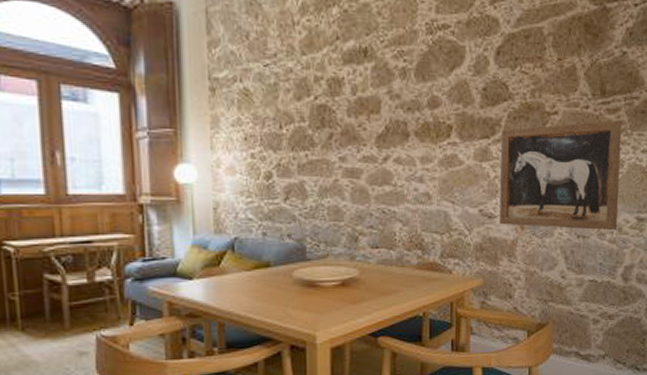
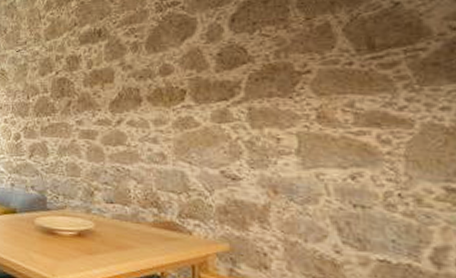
wall art: present [499,120,622,231] -> none [241,74,415,202]

